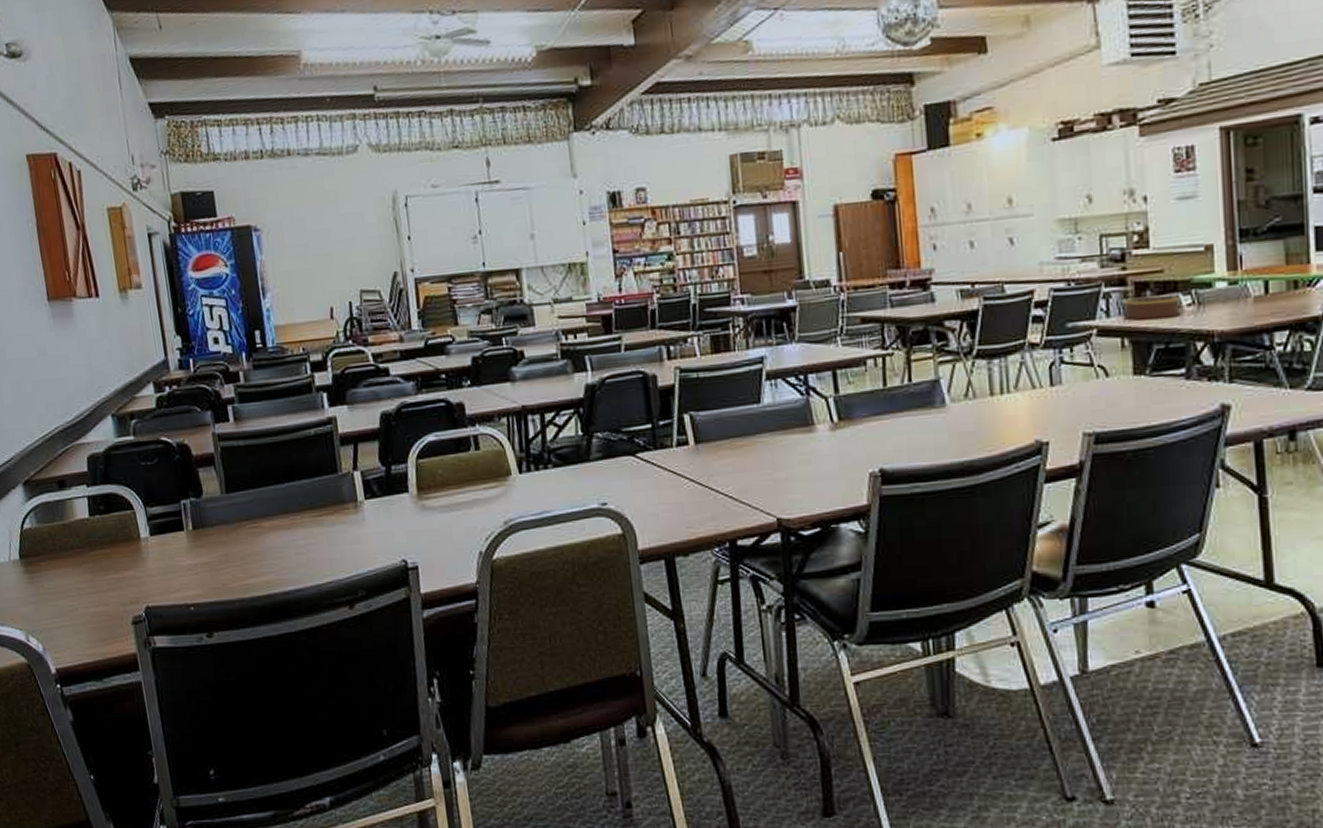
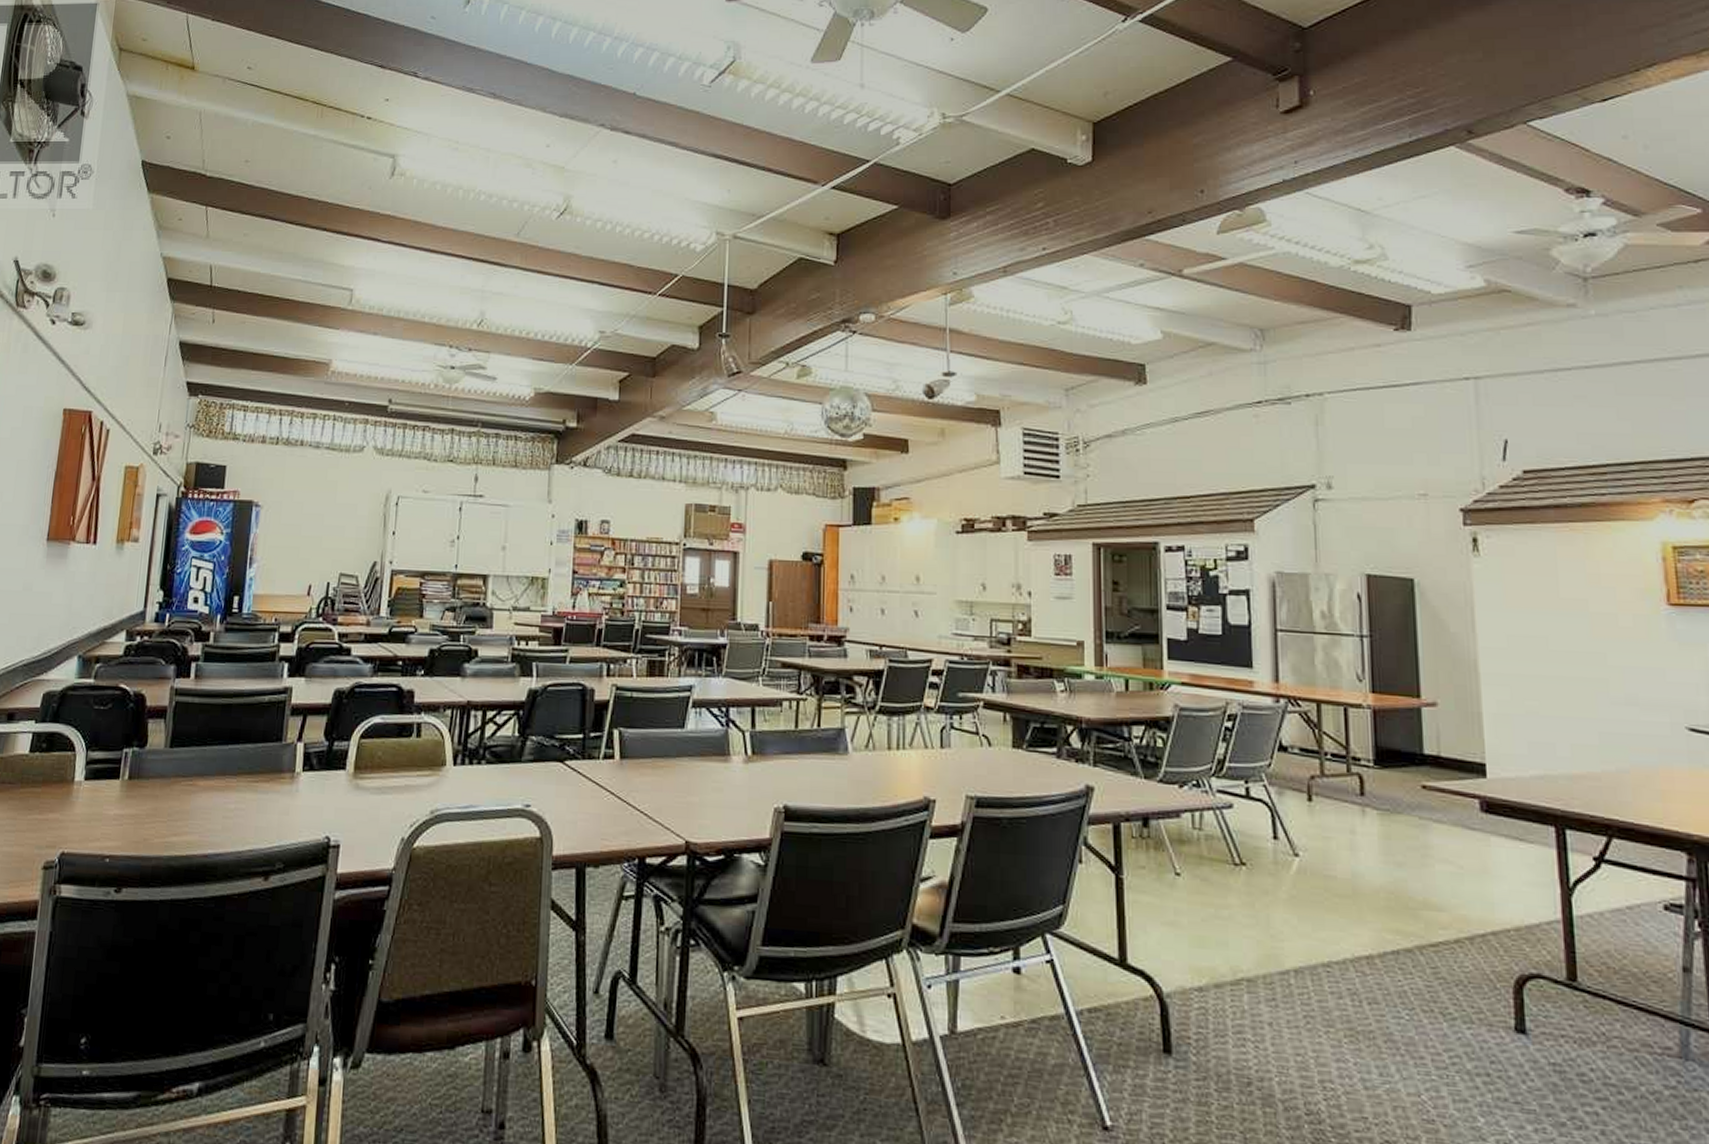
cake: present [1124,287,1180,322] -> none [1008,671,1054,702]

